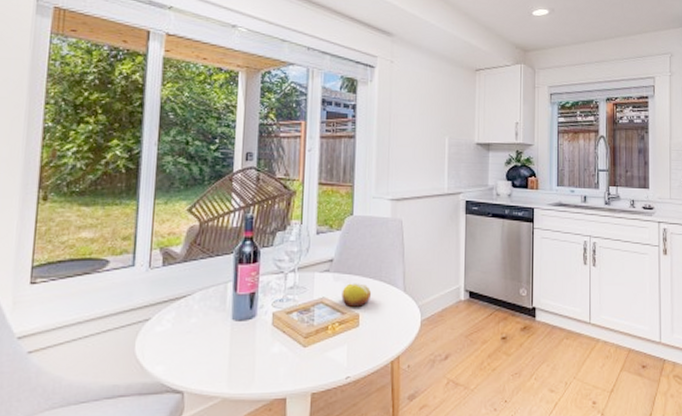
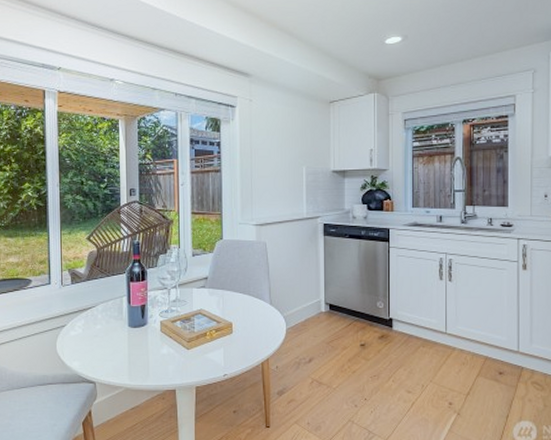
fruit: present [341,283,372,307] -> none [216,297,242,317]

